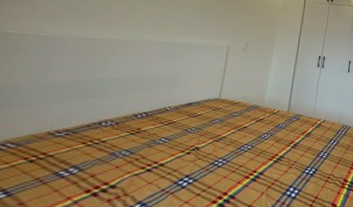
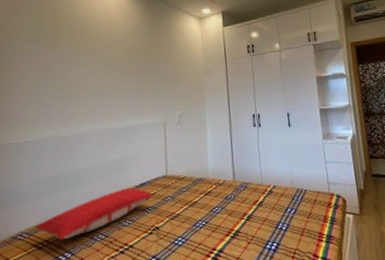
pillow: none [28,105,203,154] -> present [35,187,156,241]

